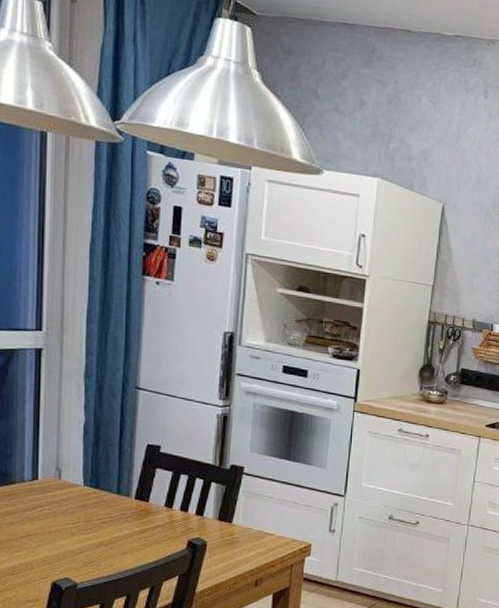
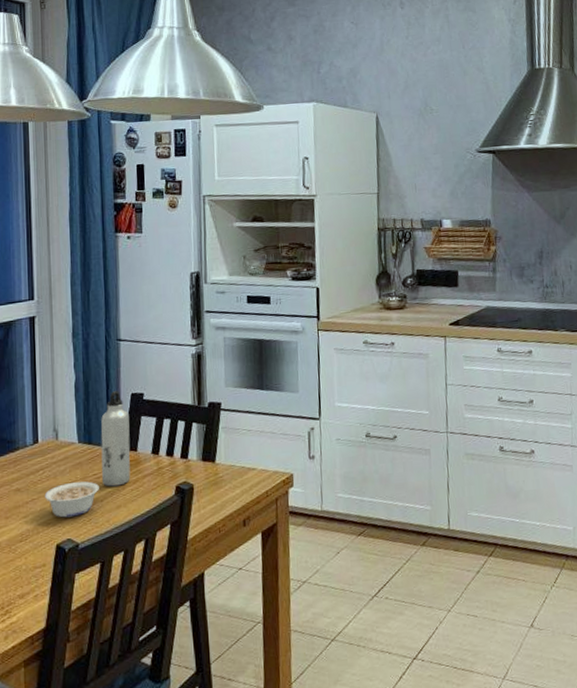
legume: none [41,524,104,557] -> present [44,481,99,518]
water bottle: none [107,439,143,533] -> present [101,391,131,487]

